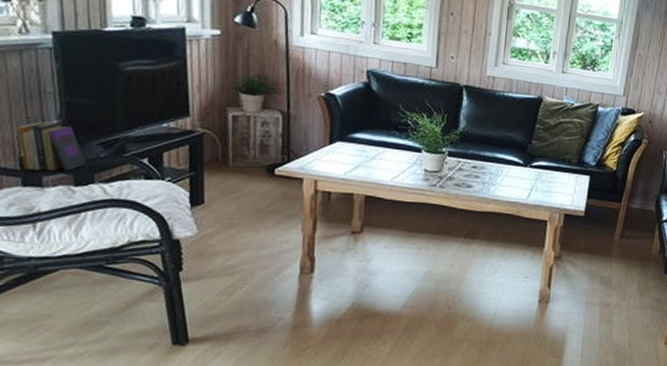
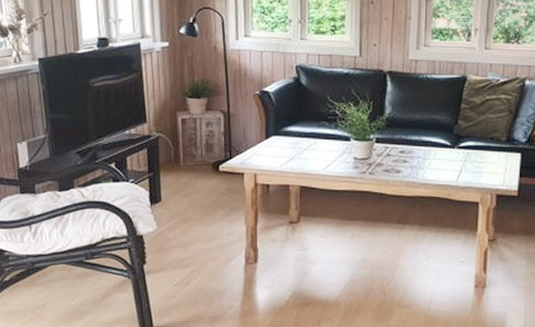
books: present [16,121,87,172] -> none [15,136,68,180]

